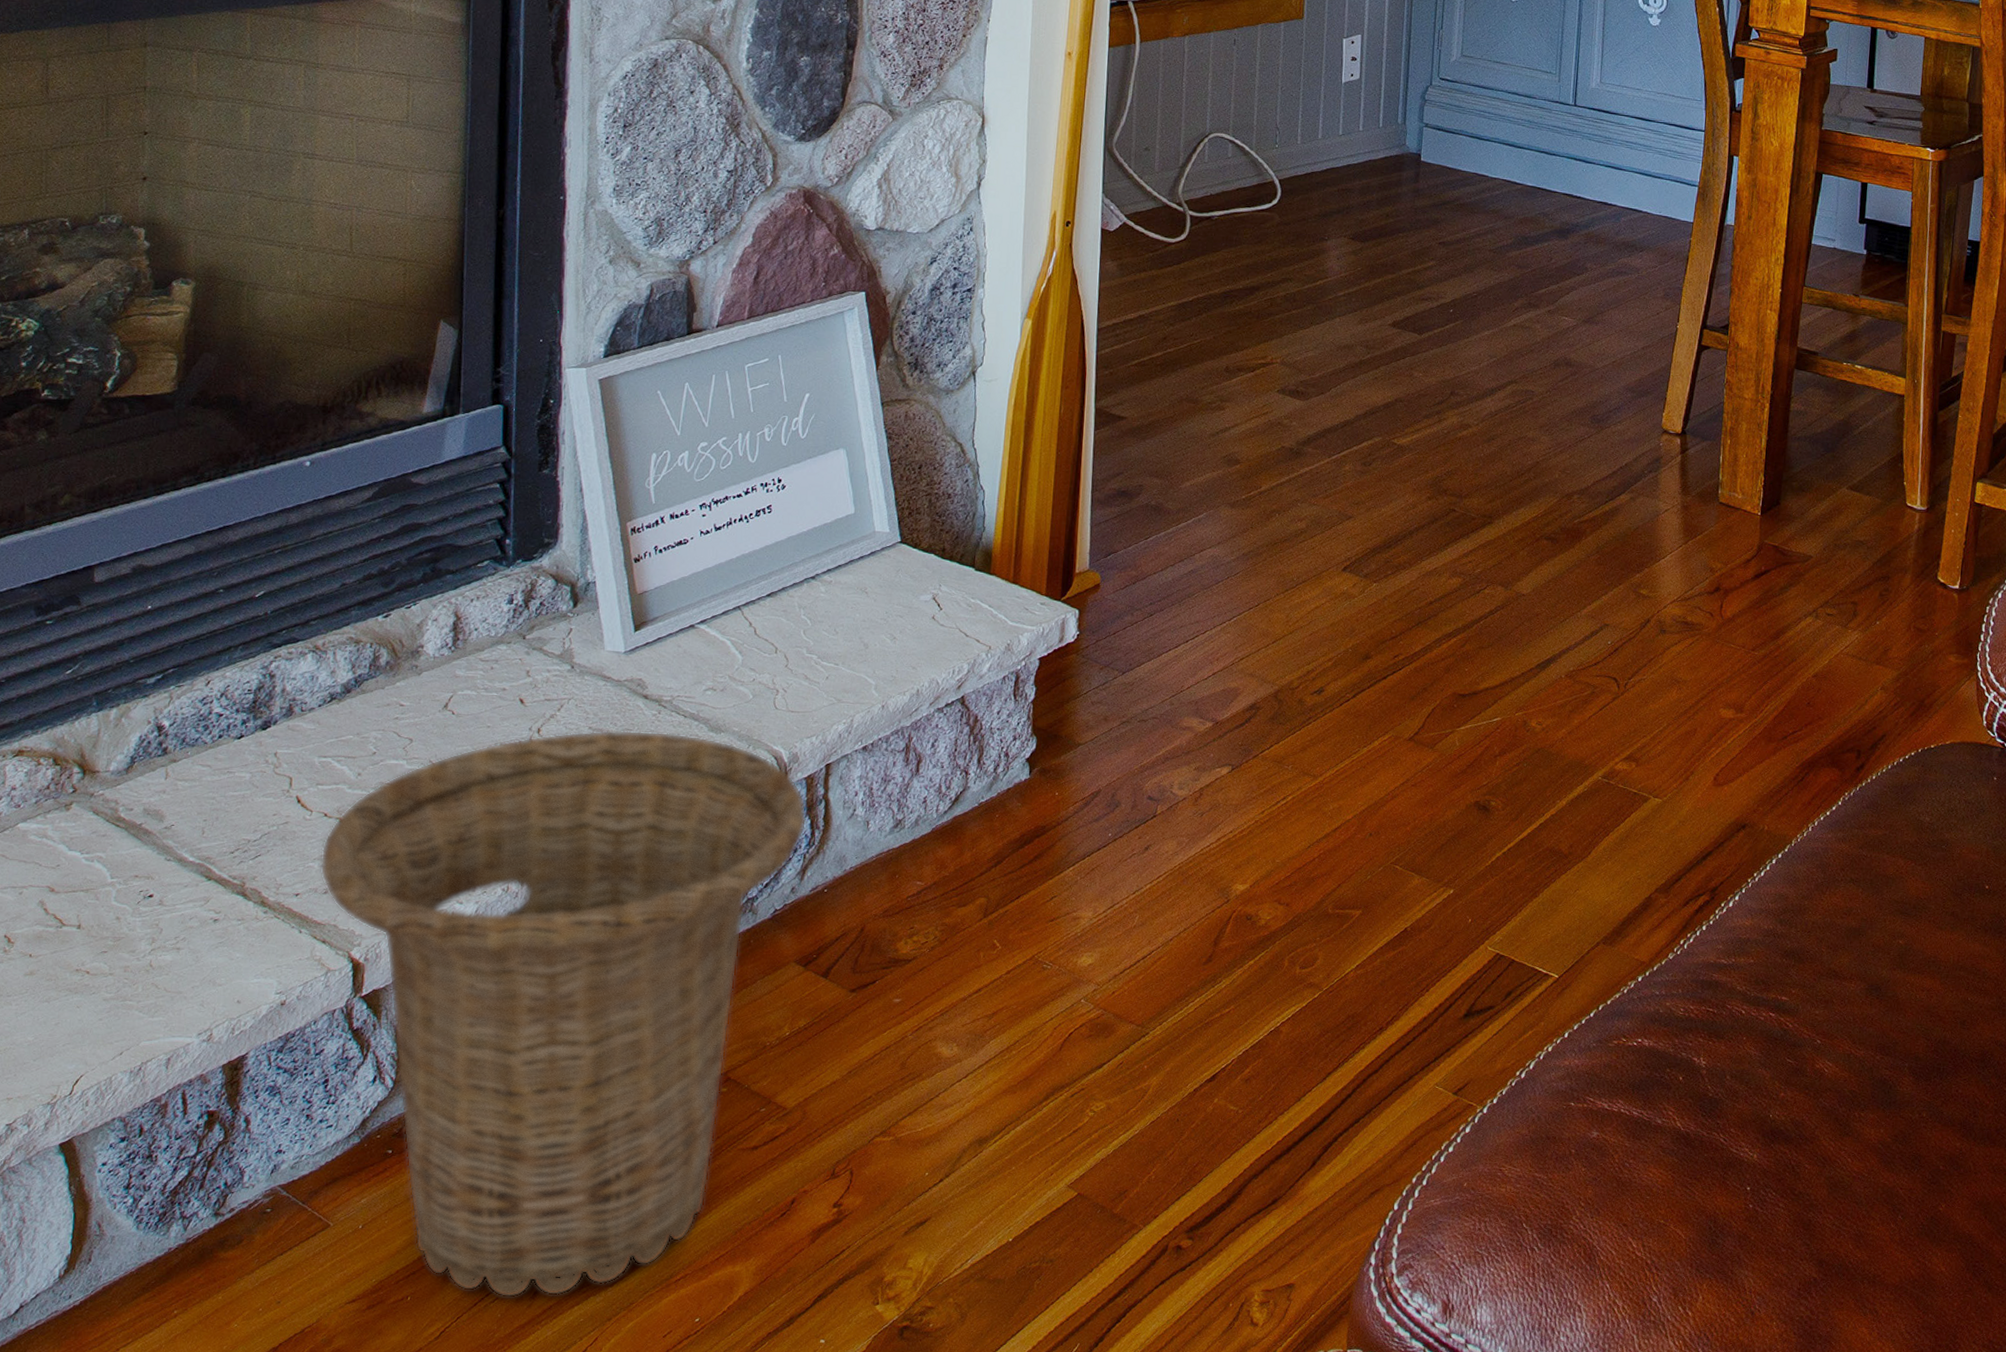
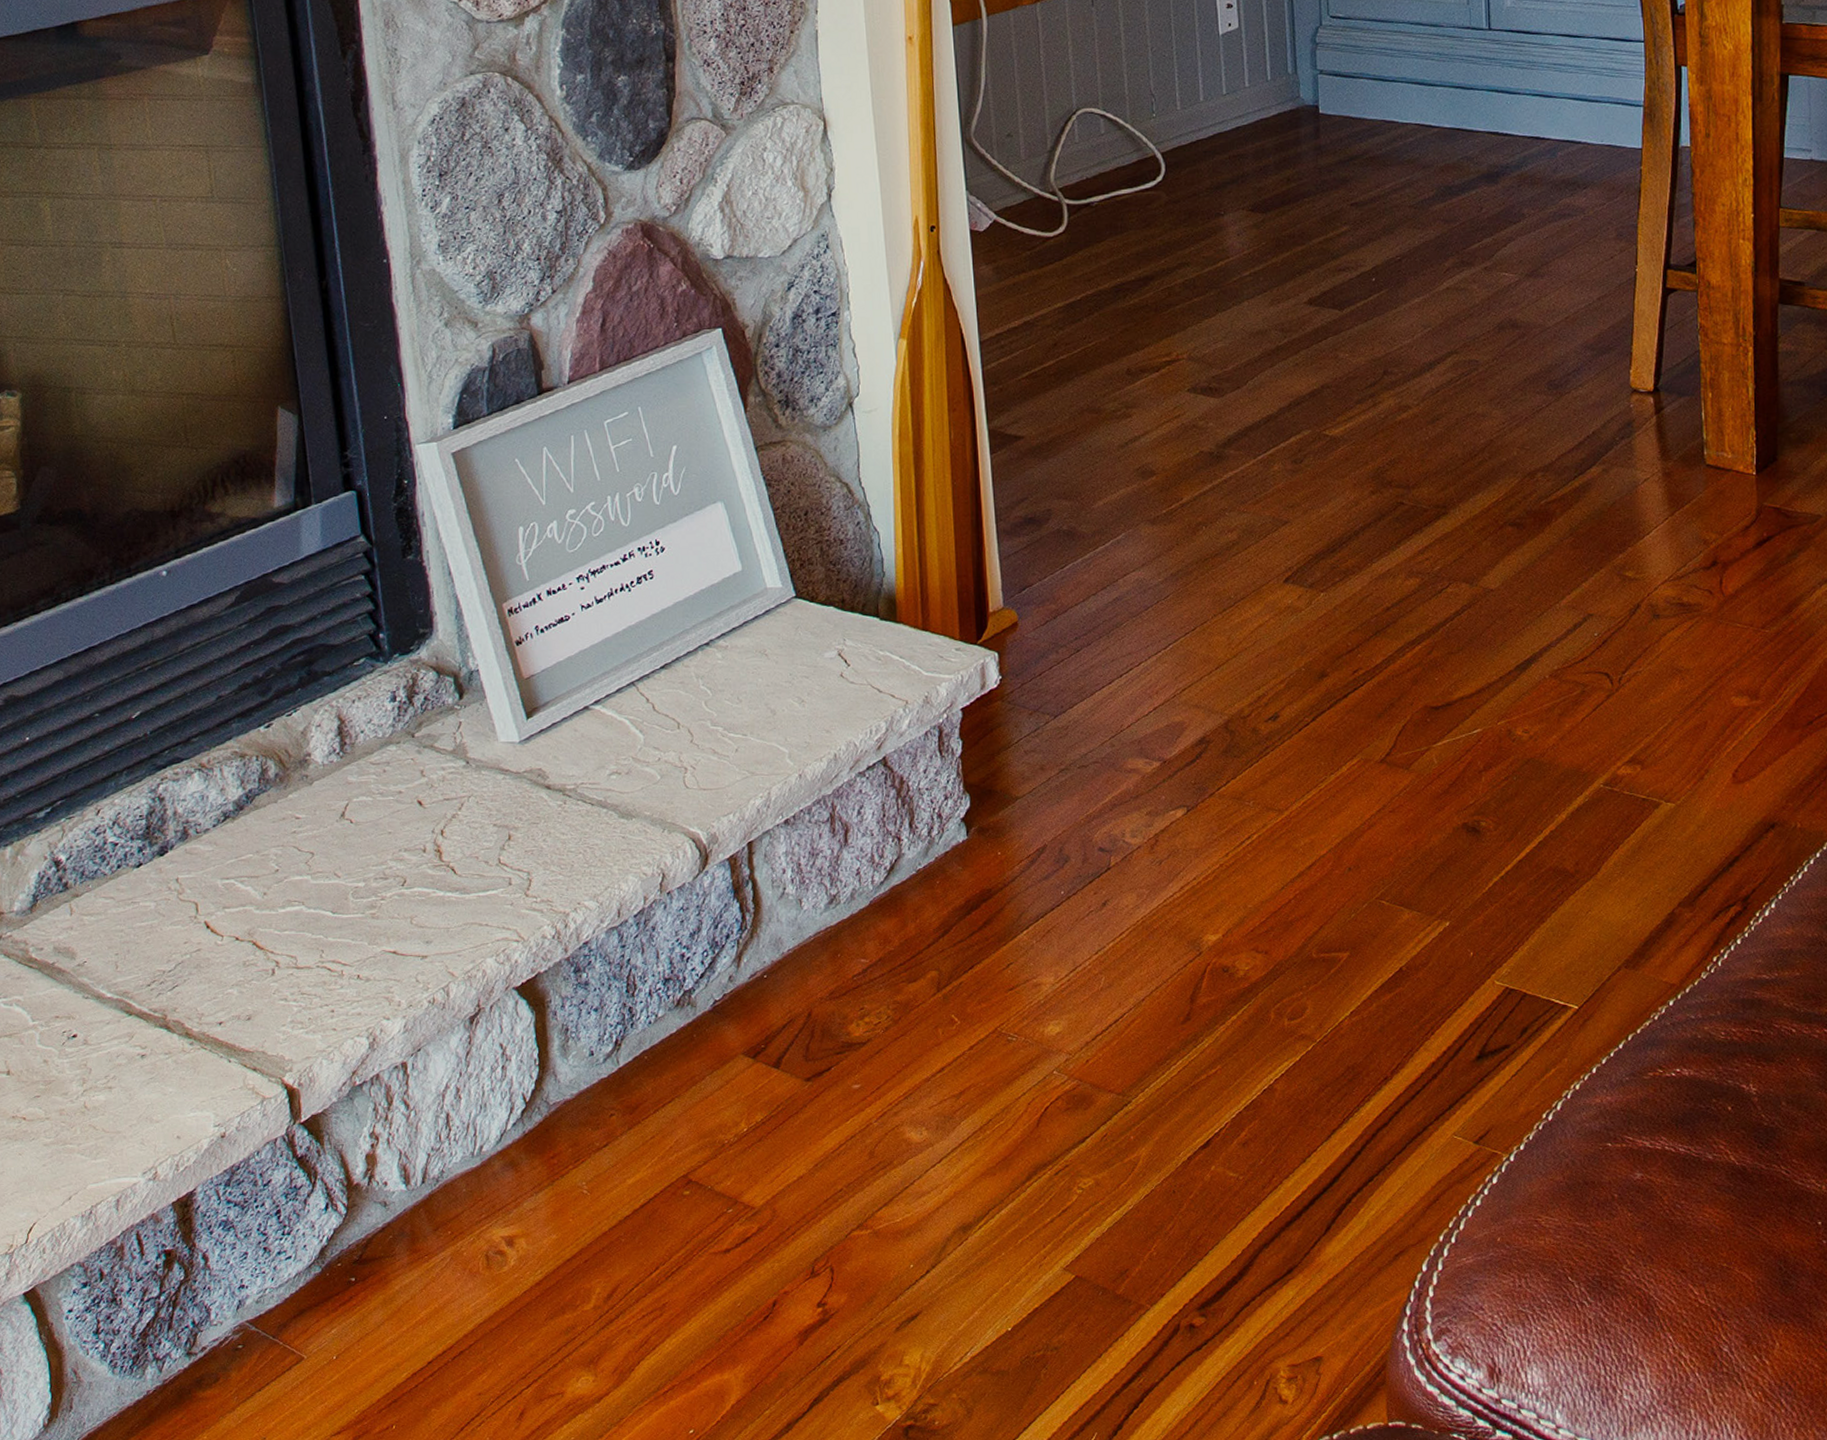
basket: present [320,730,807,1298] -> none [238,822,736,1420]

